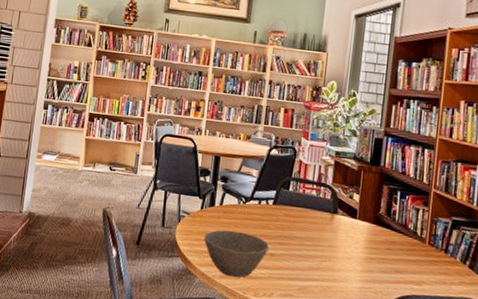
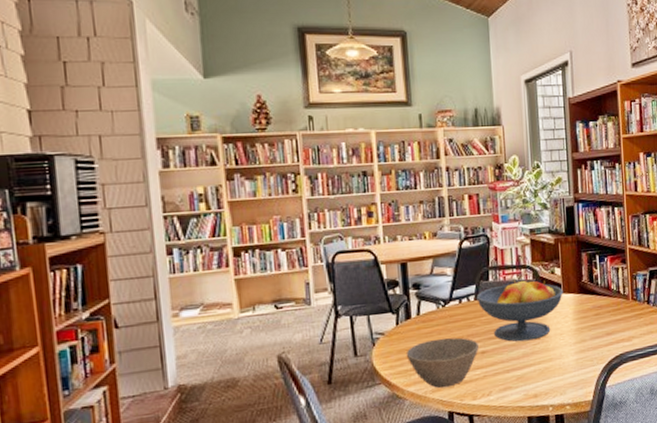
fruit bowl: none [275,195,358,257] -> present [476,279,563,342]

